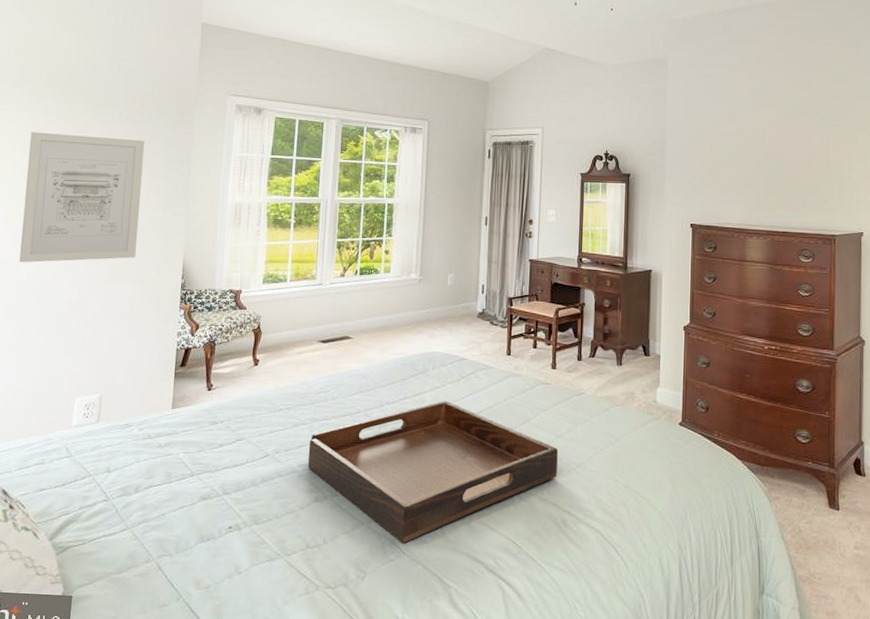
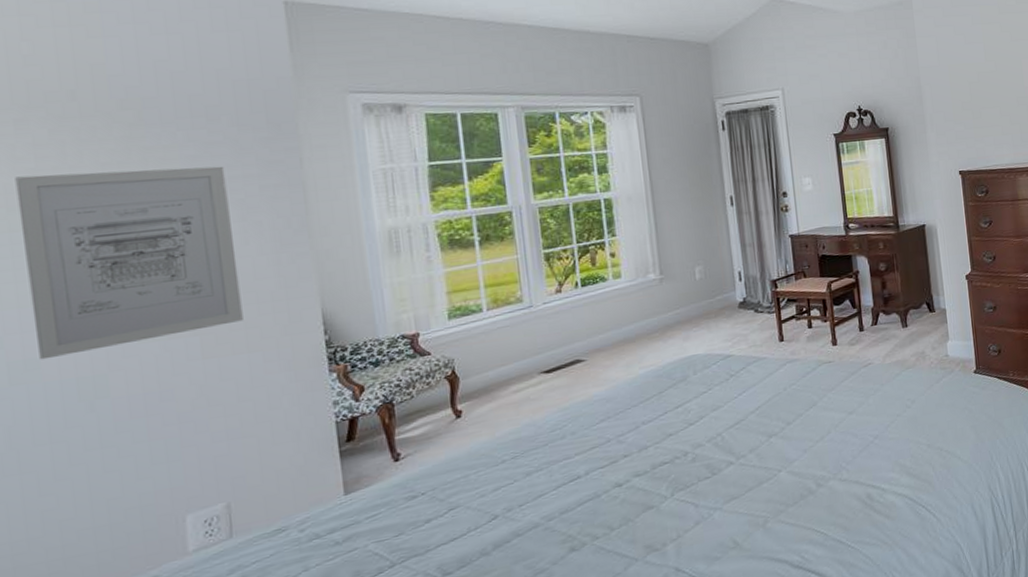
serving tray: present [307,401,558,544] -> none [550,404,855,567]

